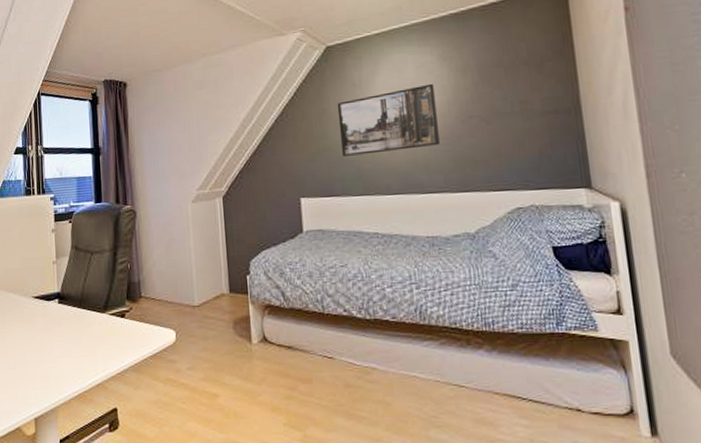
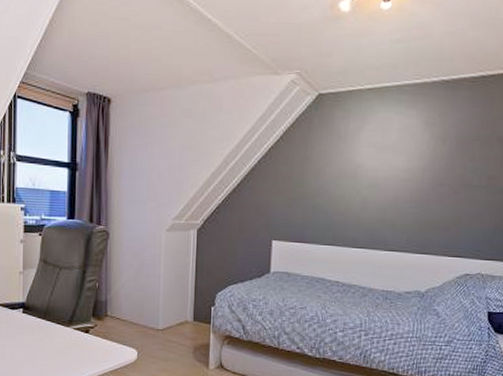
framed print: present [337,83,440,157] -> none [317,147,414,208]

